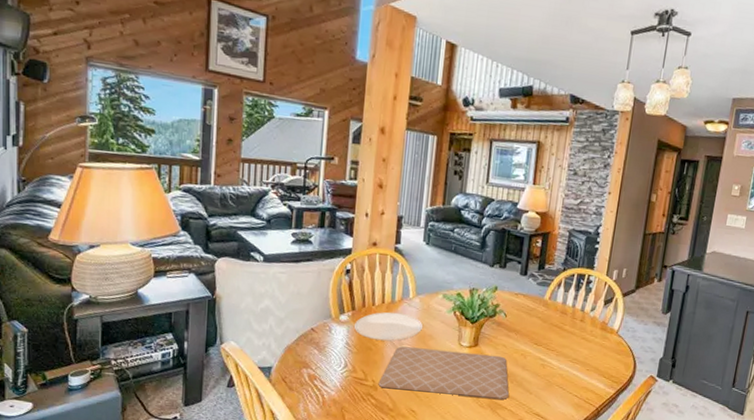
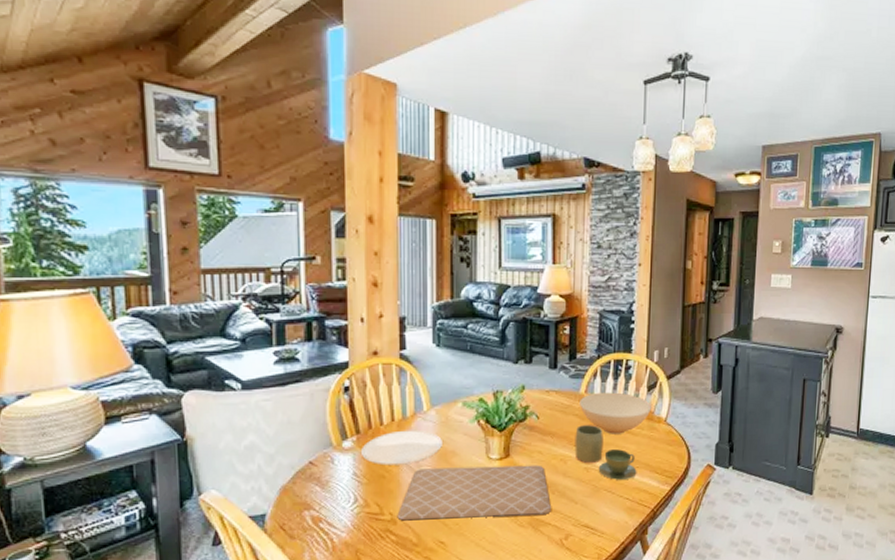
mug: none [534,327,561,361] -> present [575,425,603,463]
bowl: none [543,300,606,339] -> present [580,392,652,434]
teacup: none [553,351,587,379] -> present [598,449,637,480]

